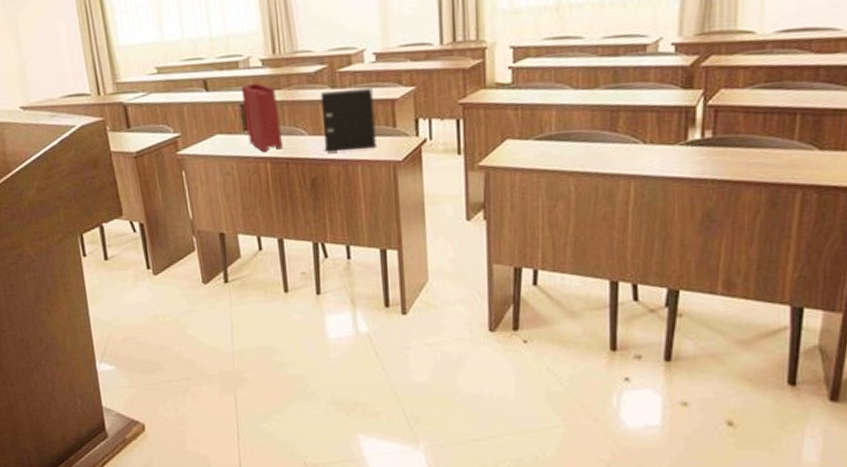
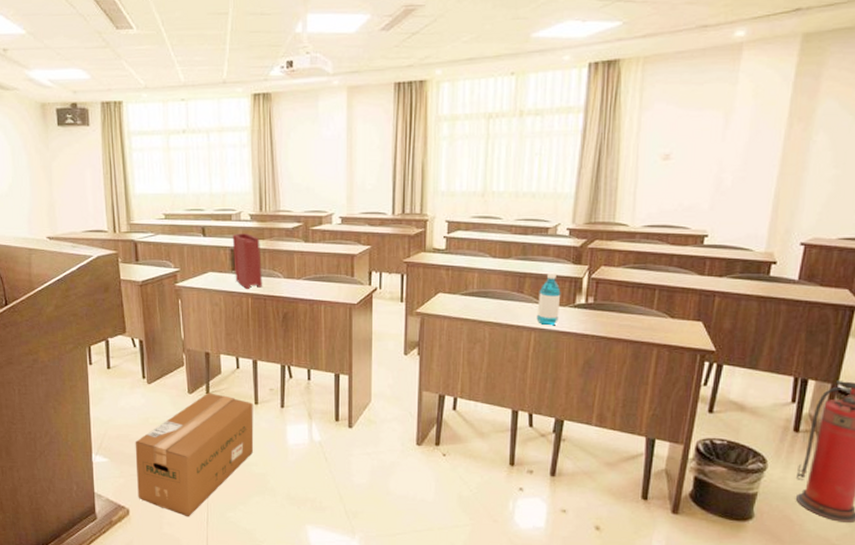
box: none [144,281,287,431] -> present [135,392,254,517]
binder: present [320,88,376,151] -> none [295,245,337,292]
water bottle: none [636,102,668,172] -> present [536,272,561,326]

